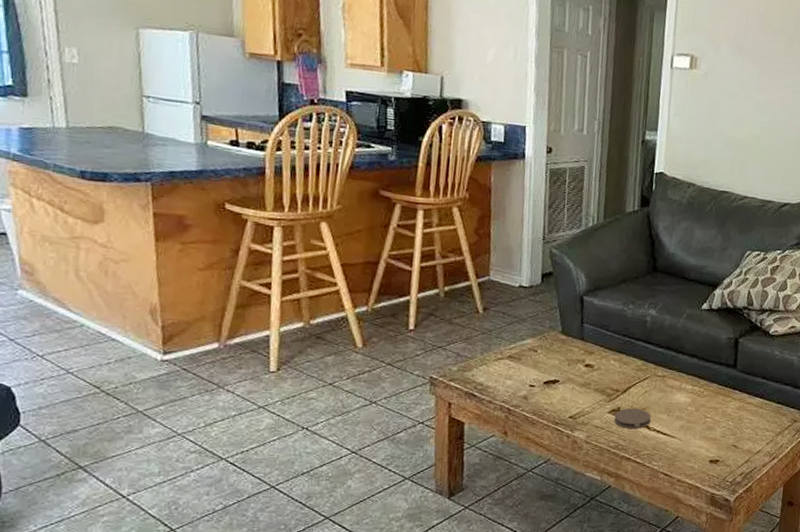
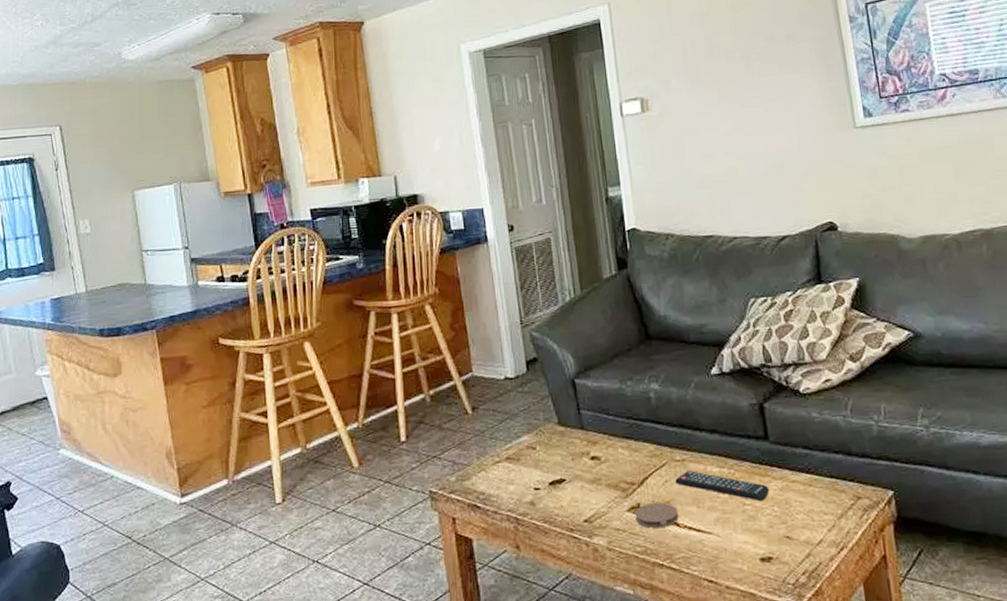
remote control: none [653,385,729,416] -> present [675,471,770,502]

